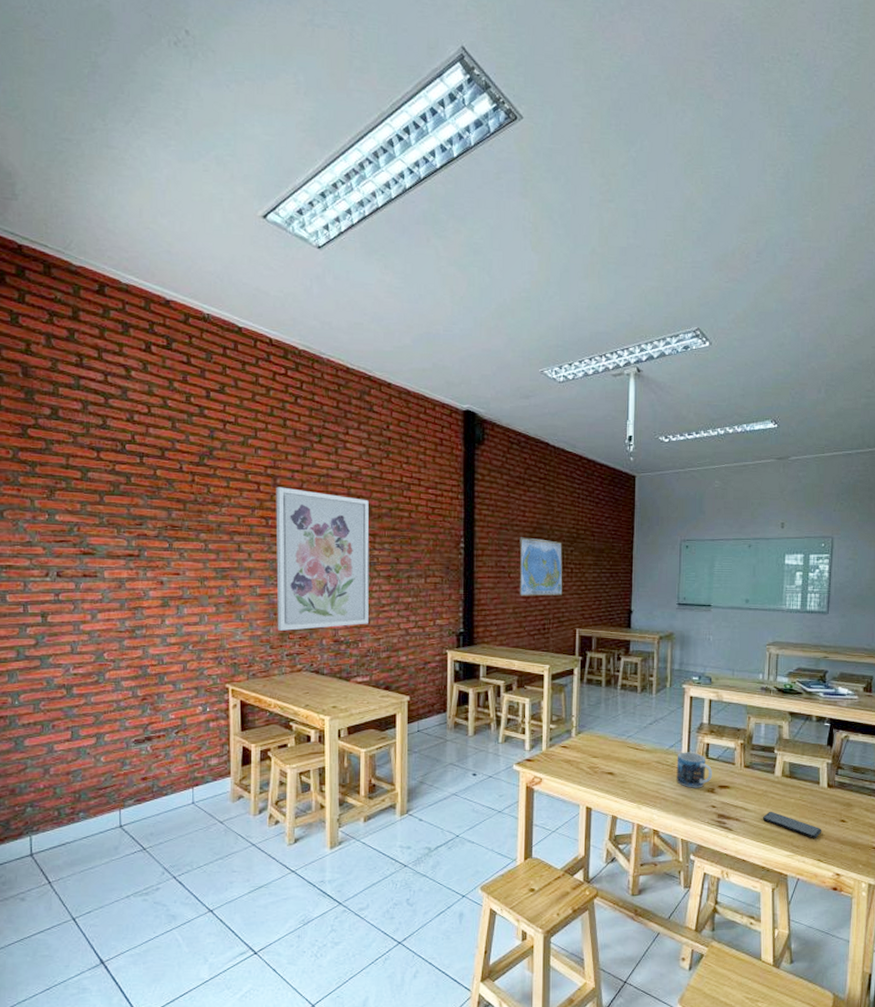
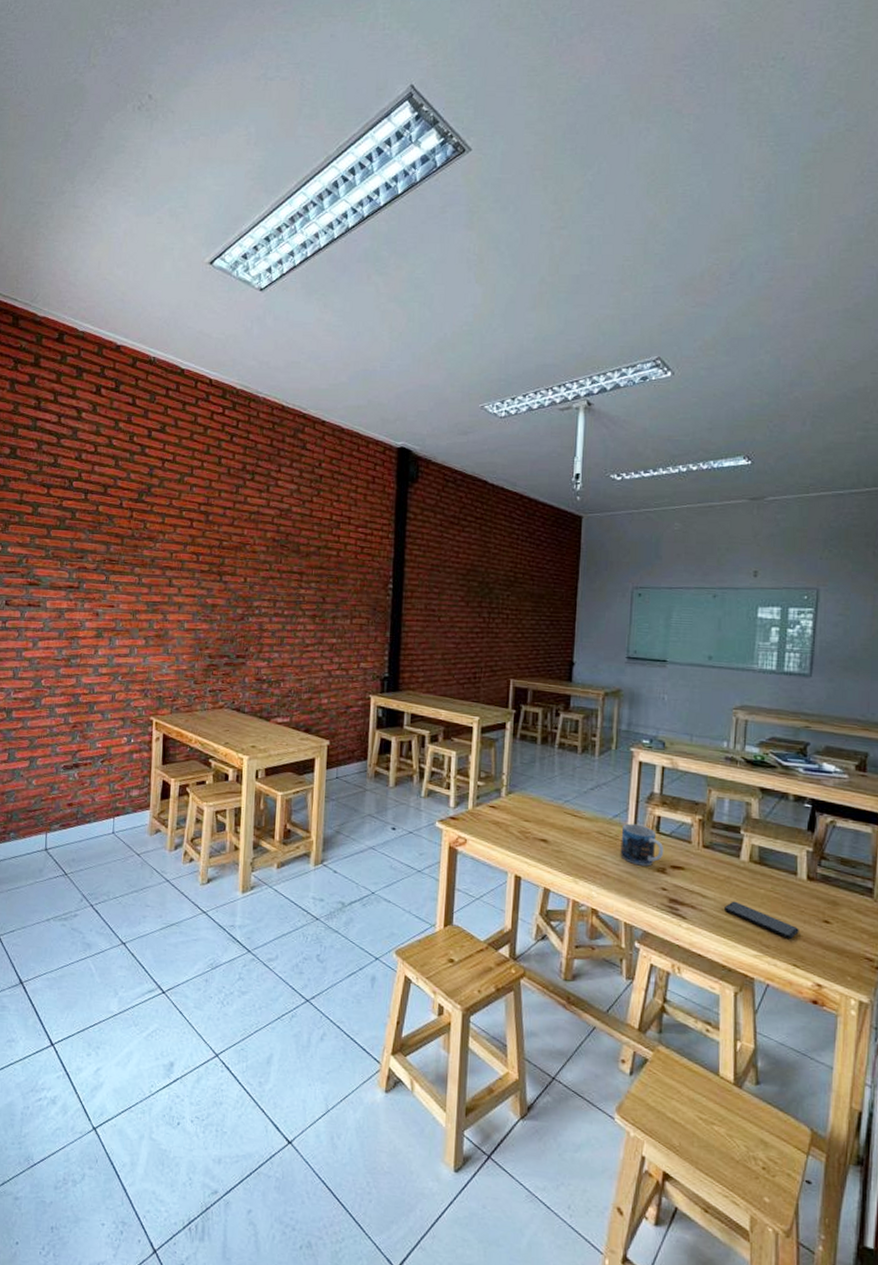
wall art: present [276,487,369,631] -> none [202,523,298,667]
world map: present [519,537,563,596] -> none [450,579,498,643]

